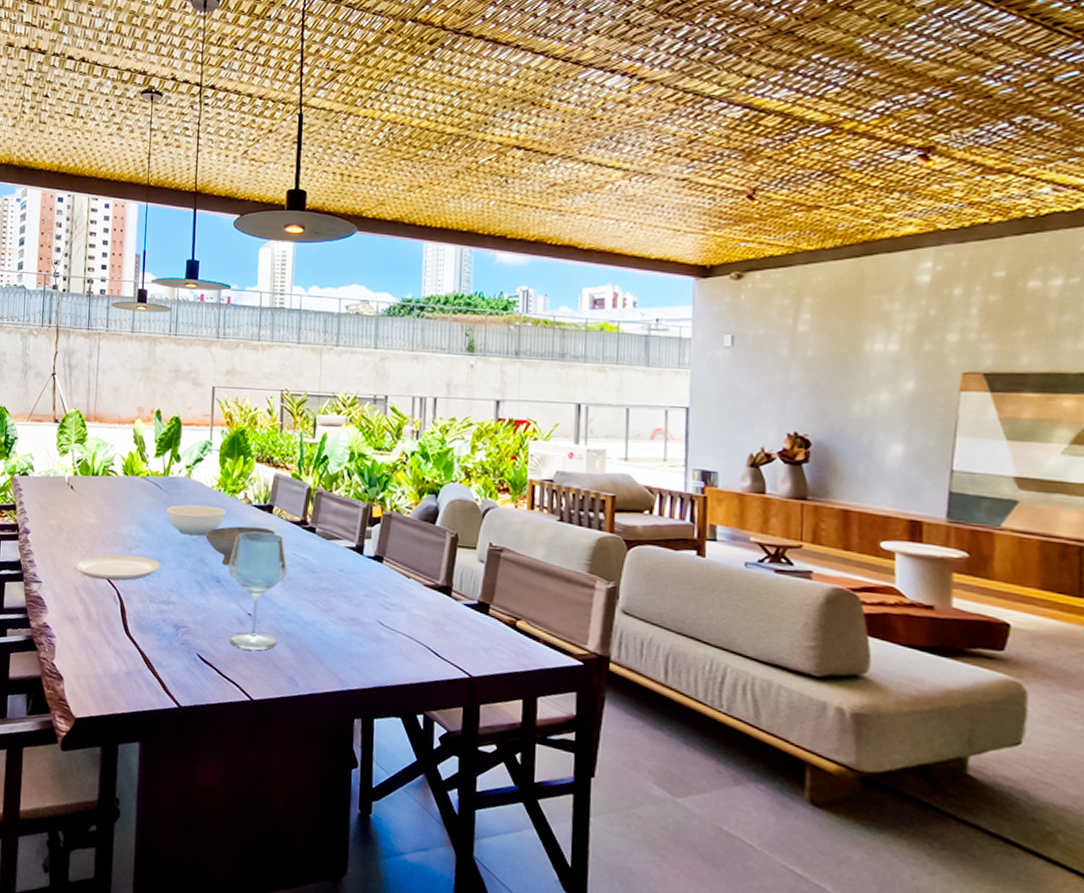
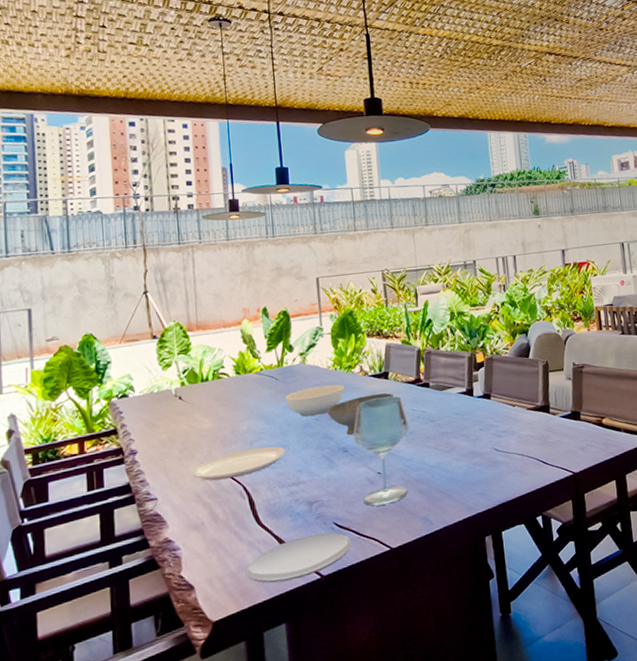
plate: none [111,658,213,702] -> present [247,532,352,583]

